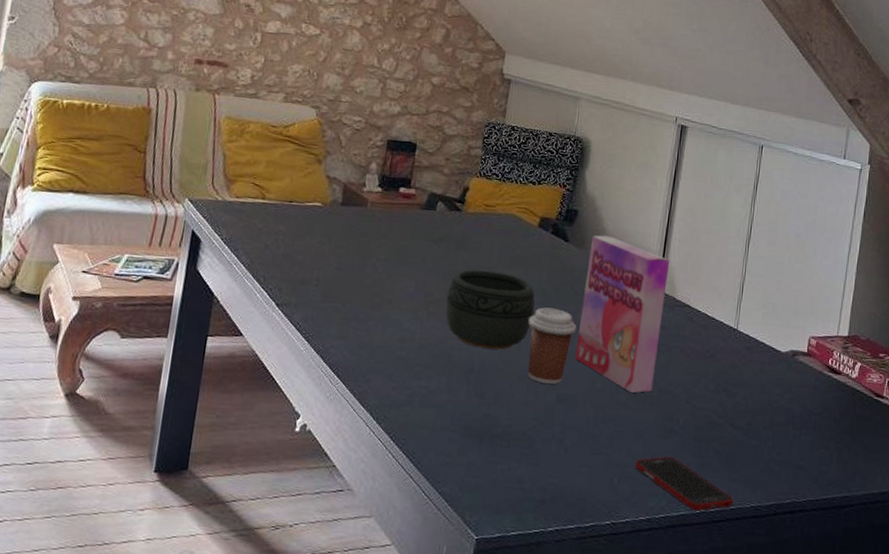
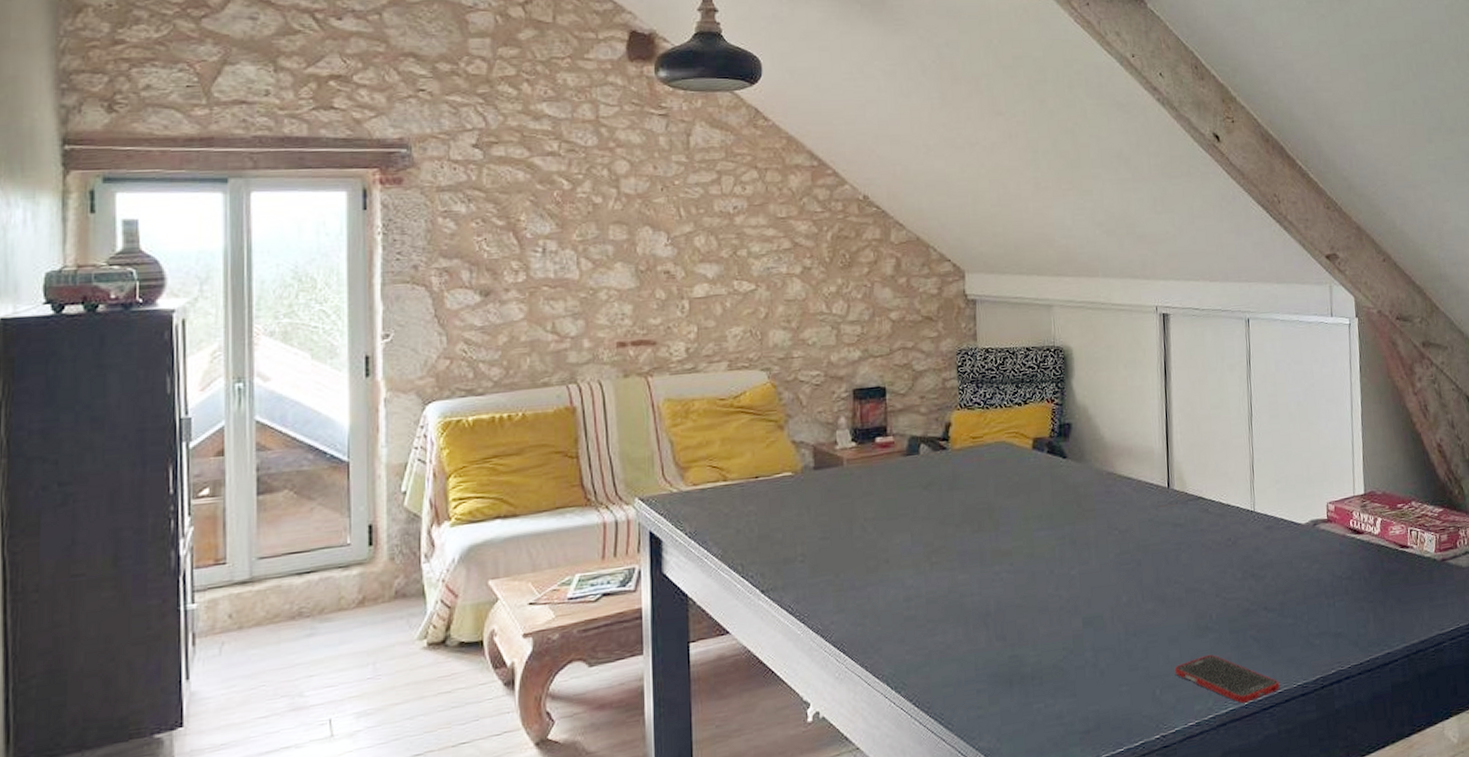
bowl: present [445,269,535,350] -> none [947,504,1044,589]
coffee cup: present [528,307,577,385] -> none [1039,530,1092,611]
cereal box: present [575,235,670,394] -> none [1090,442,1180,600]

